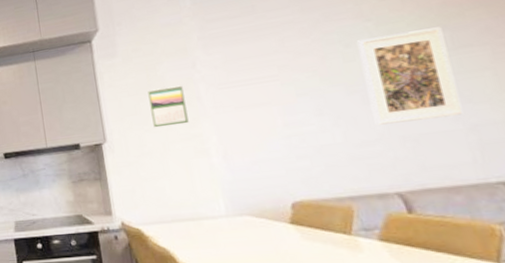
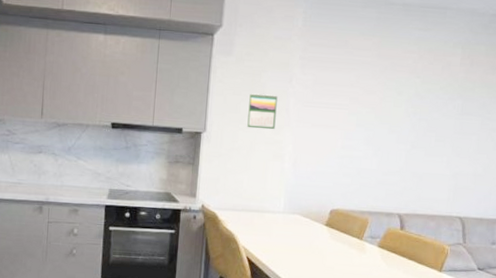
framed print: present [357,27,463,125] -> none [400,91,459,164]

